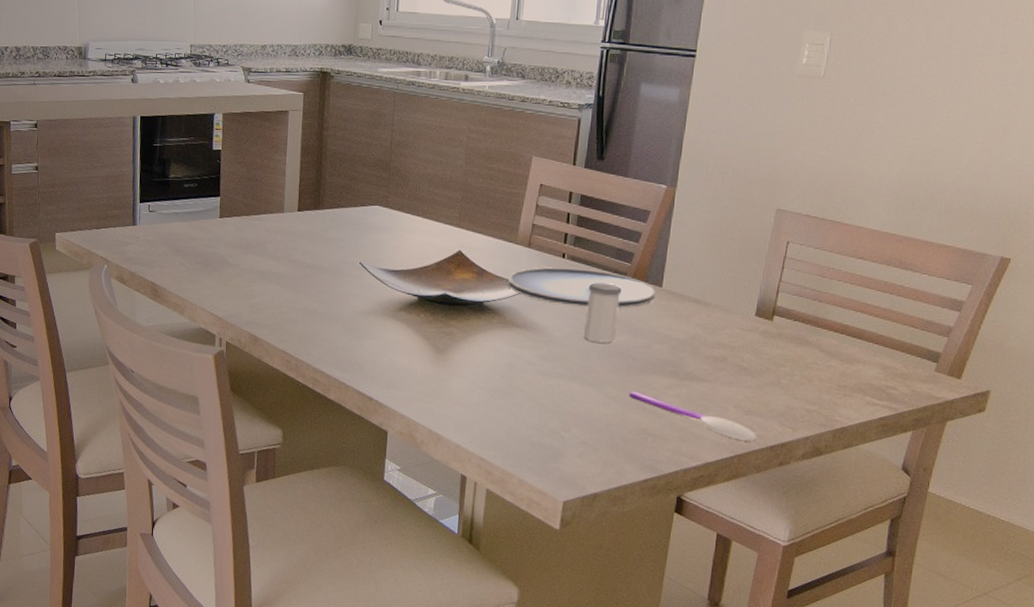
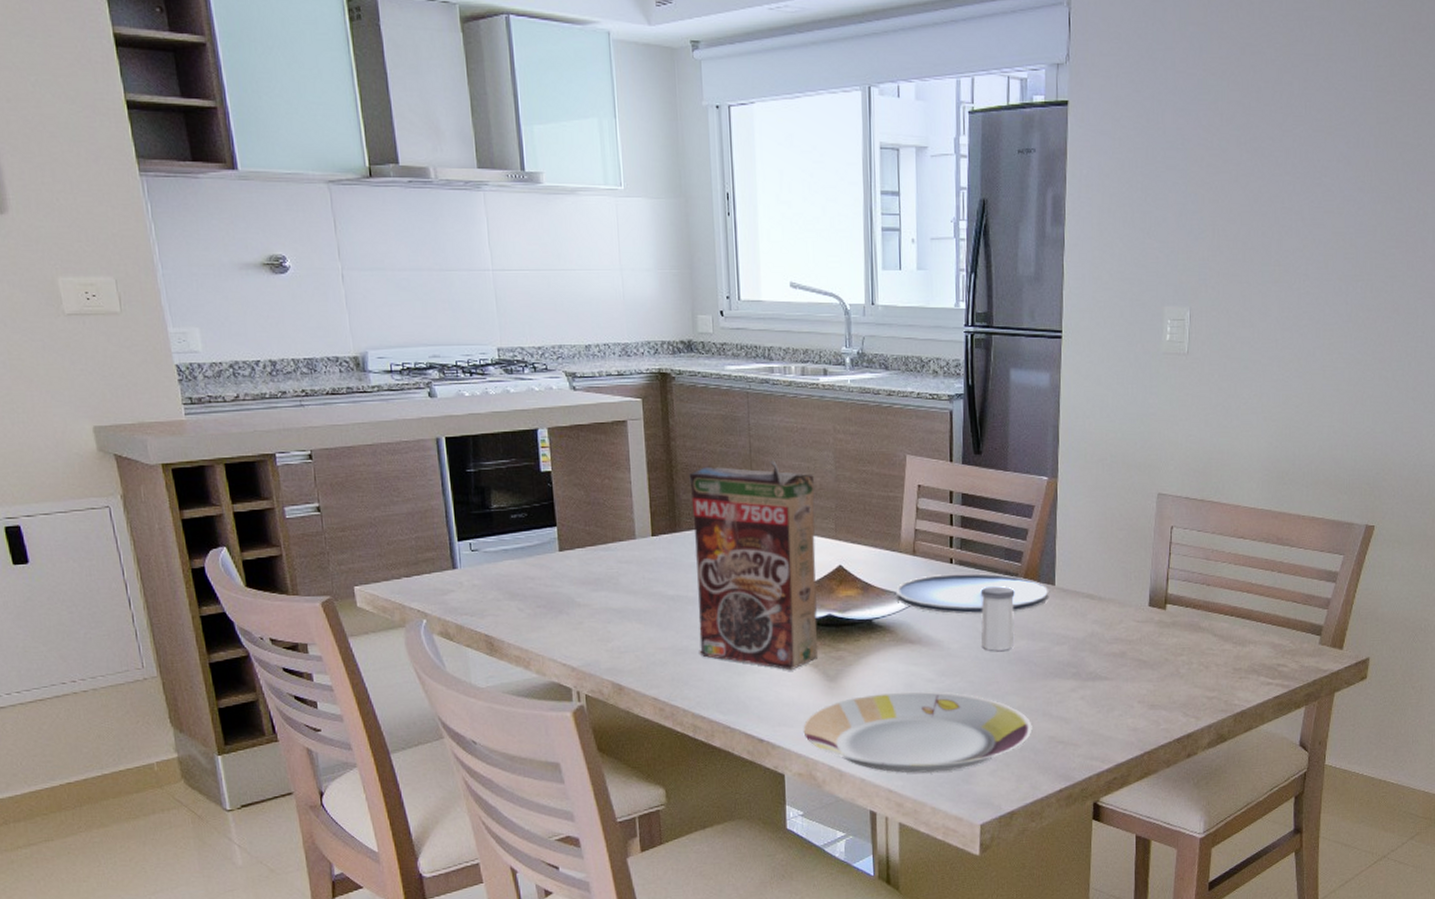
cereal box: none [326,153,445,340] -> present [689,460,818,671]
plate: none [409,369,625,448] -> present [803,691,1033,773]
spoon: present [629,391,757,441] -> none [1034,698,1163,736]

